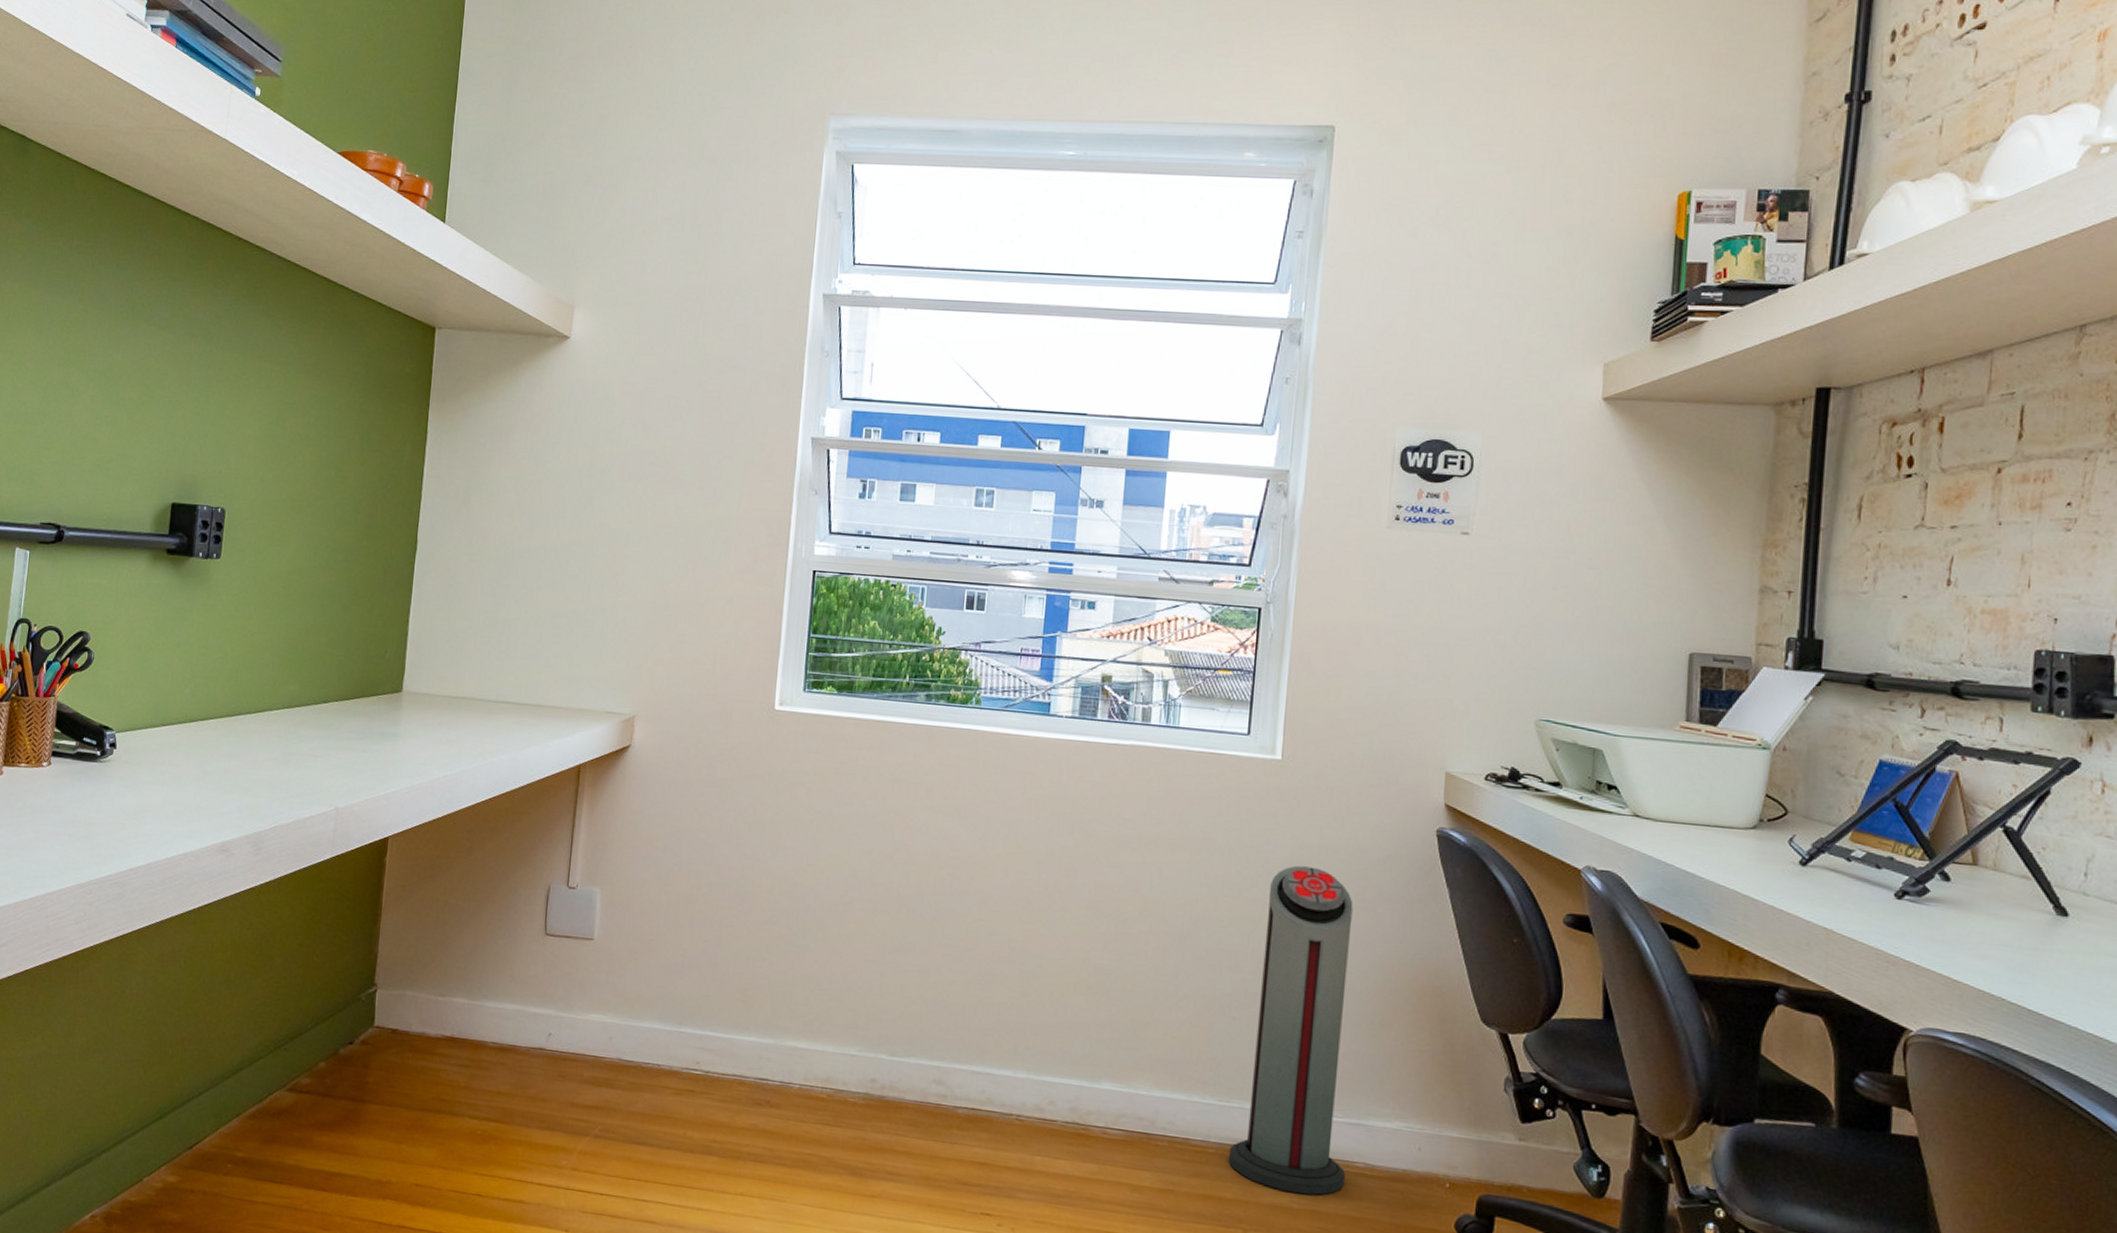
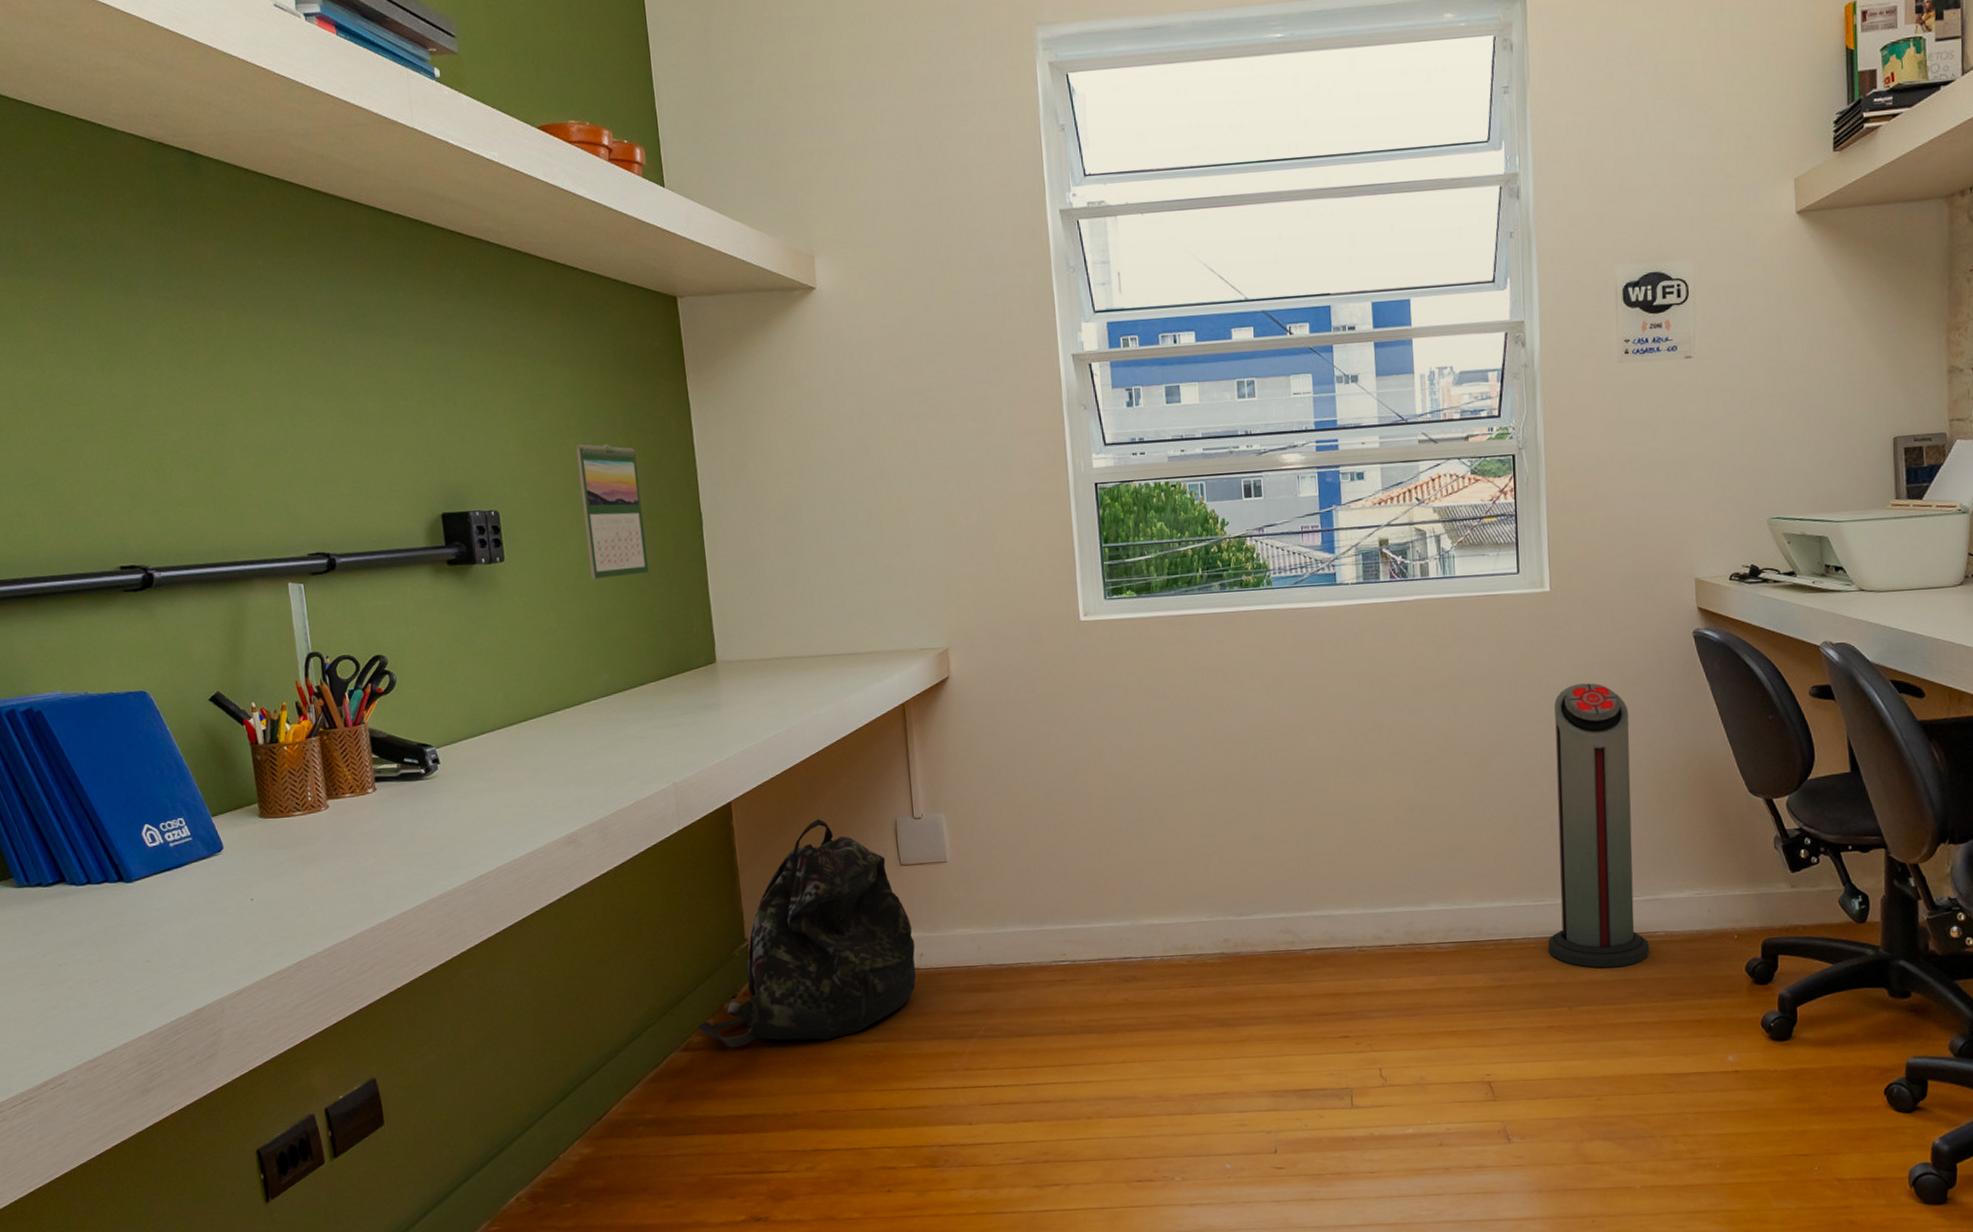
calendar: none [298,455,366,592] -> present [576,443,649,579]
backpack: none [308,870,546,1109] -> present [697,818,916,1048]

